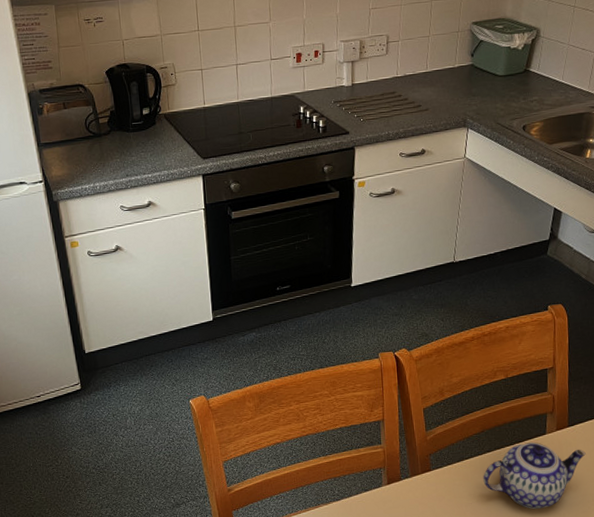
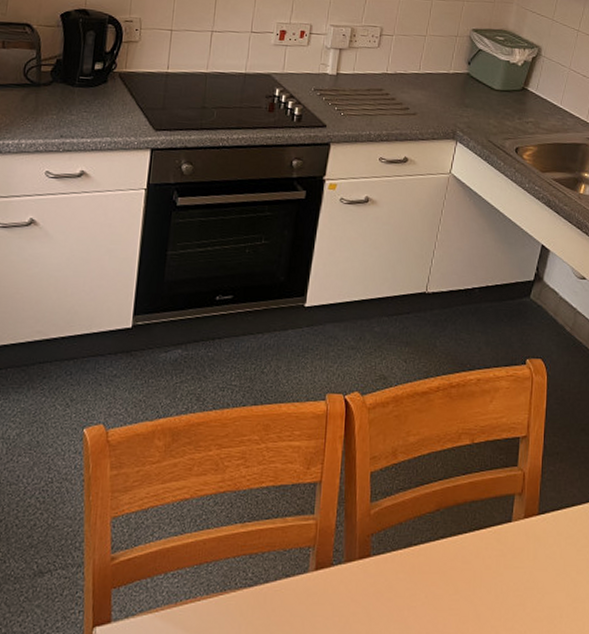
teapot: present [483,441,586,510] -> none [432,530,556,623]

